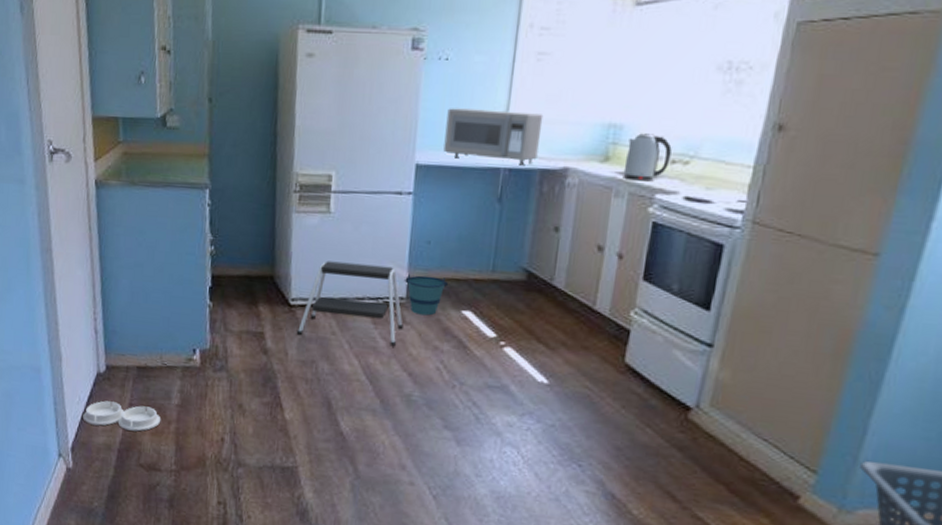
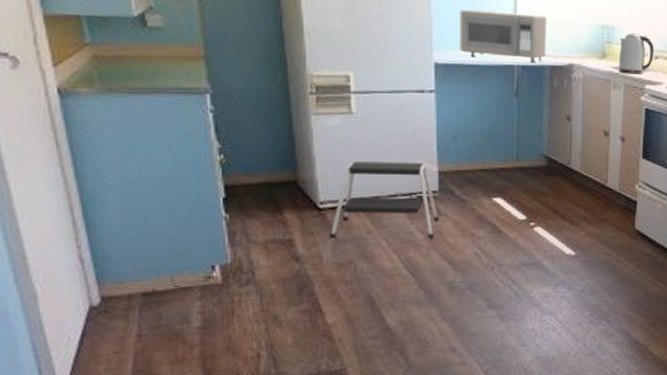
pet bowl: present [83,401,161,432] -> none [76,334,181,366]
bucket: present [405,274,448,316] -> none [436,168,477,206]

